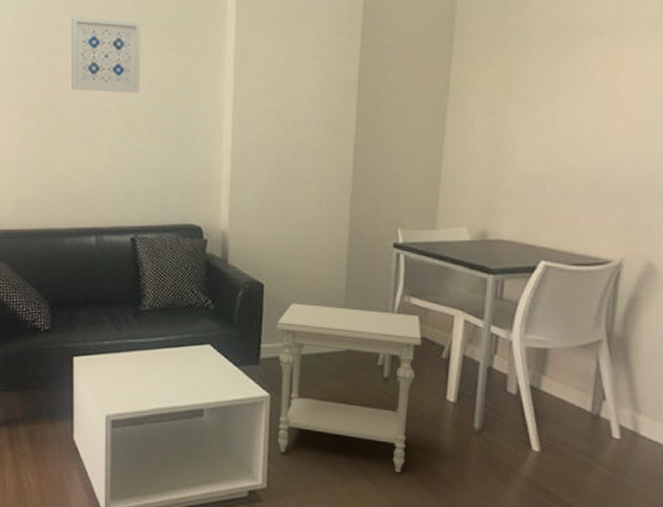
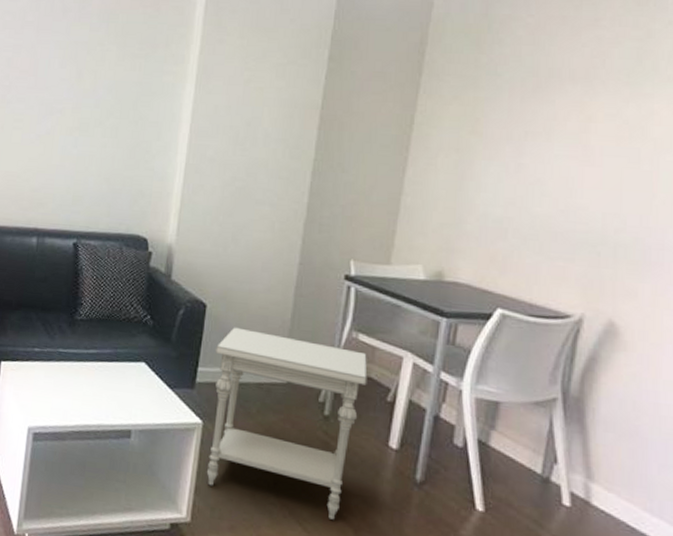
wall art: present [71,16,141,94] -> none [28,13,105,96]

